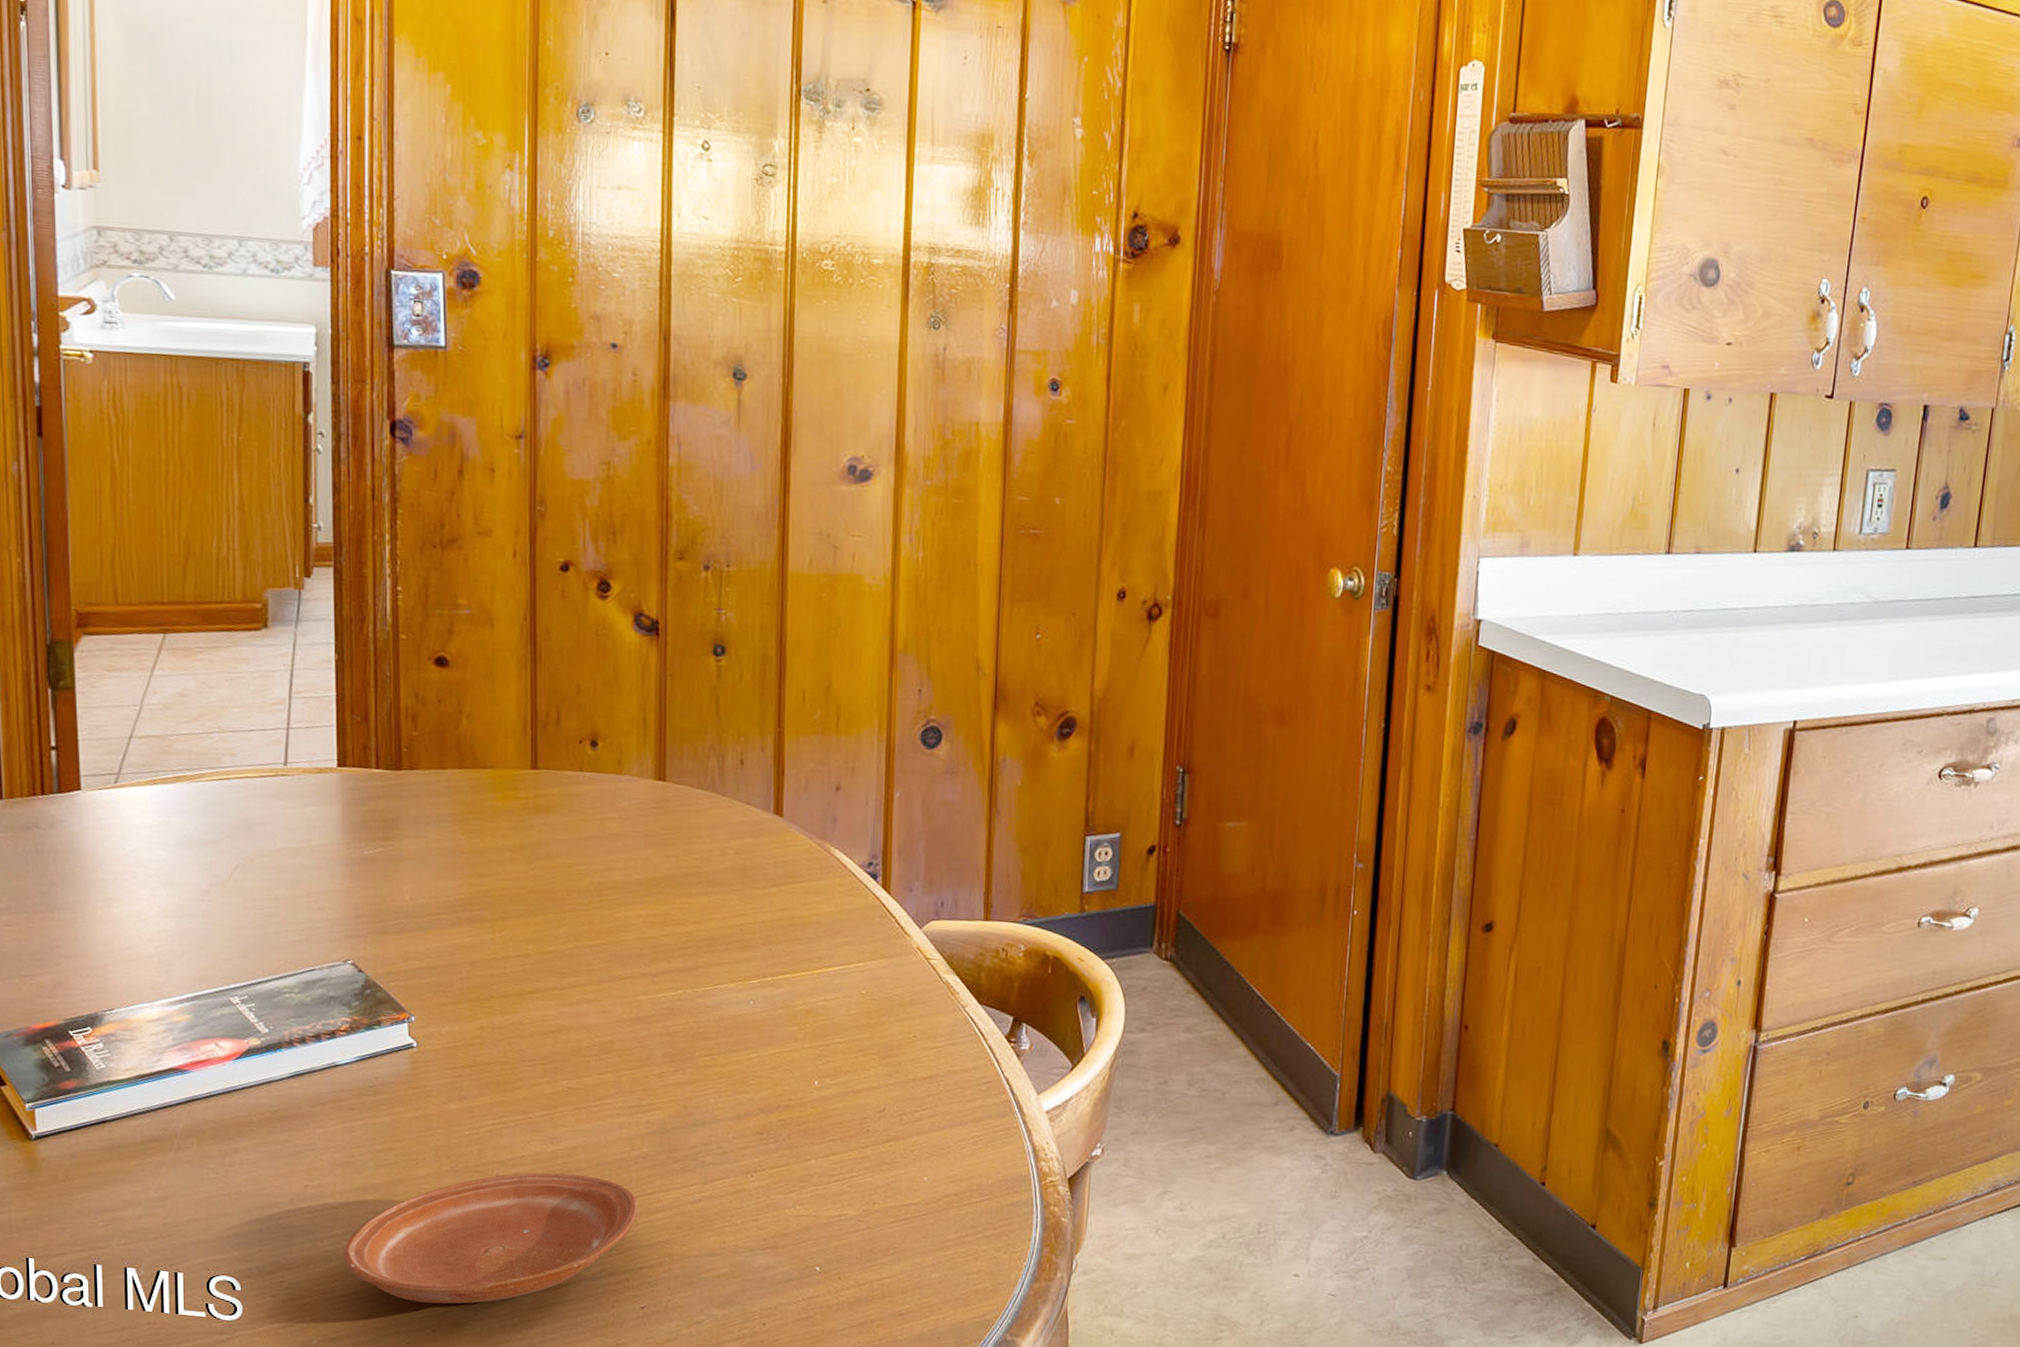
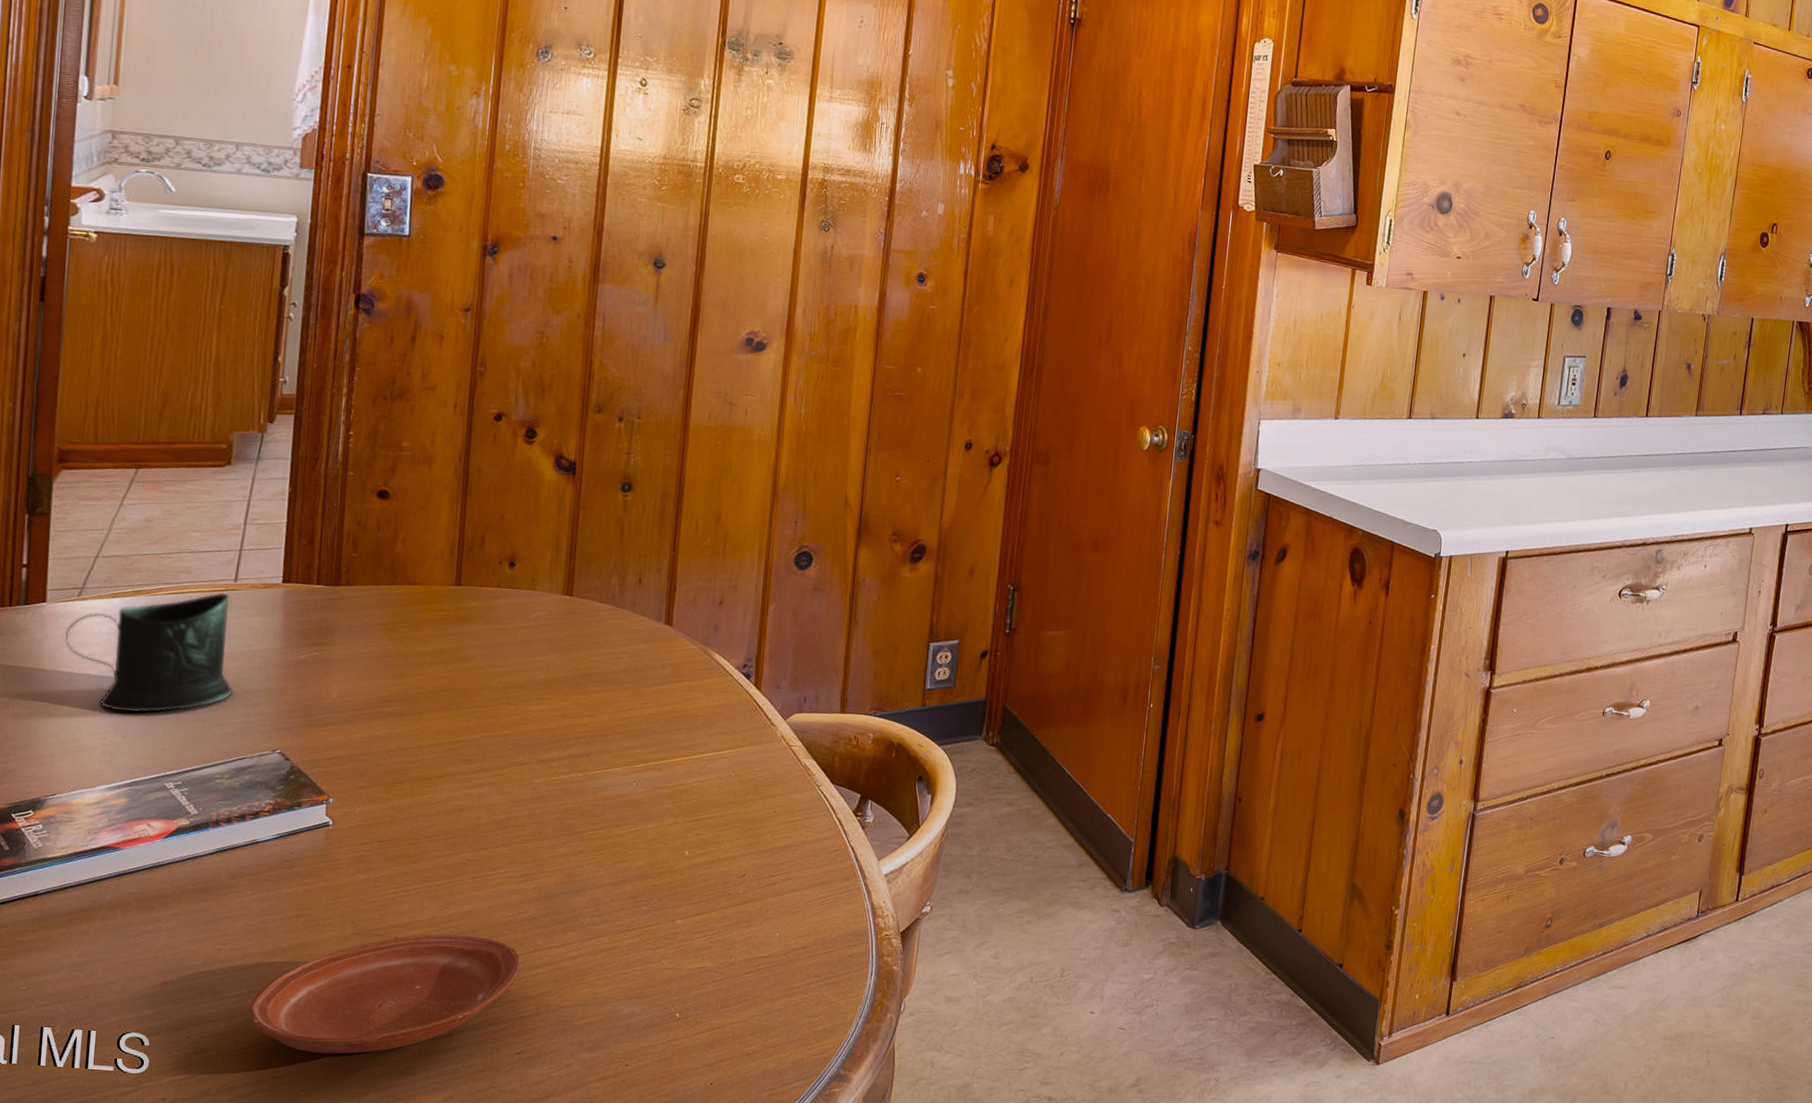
mug: none [104,778,295,918] -> present [65,592,234,713]

